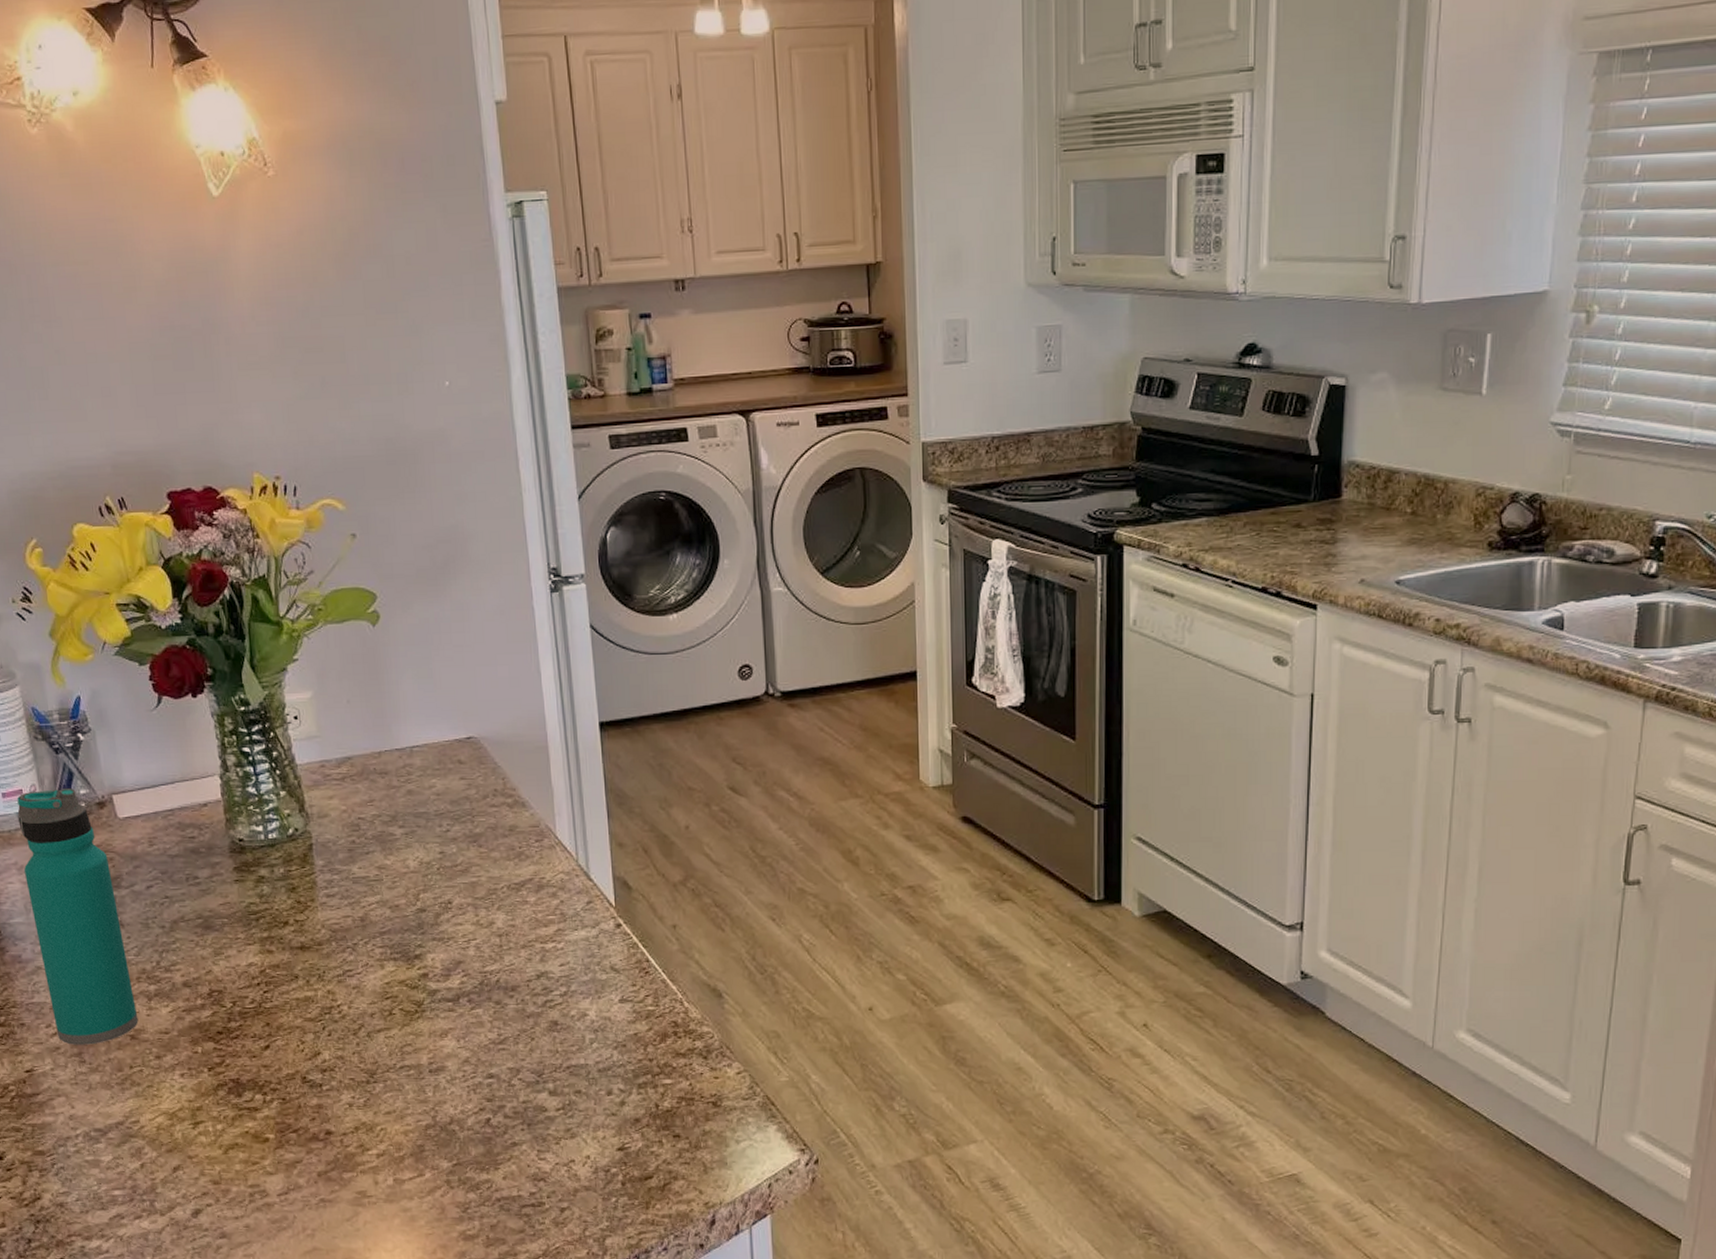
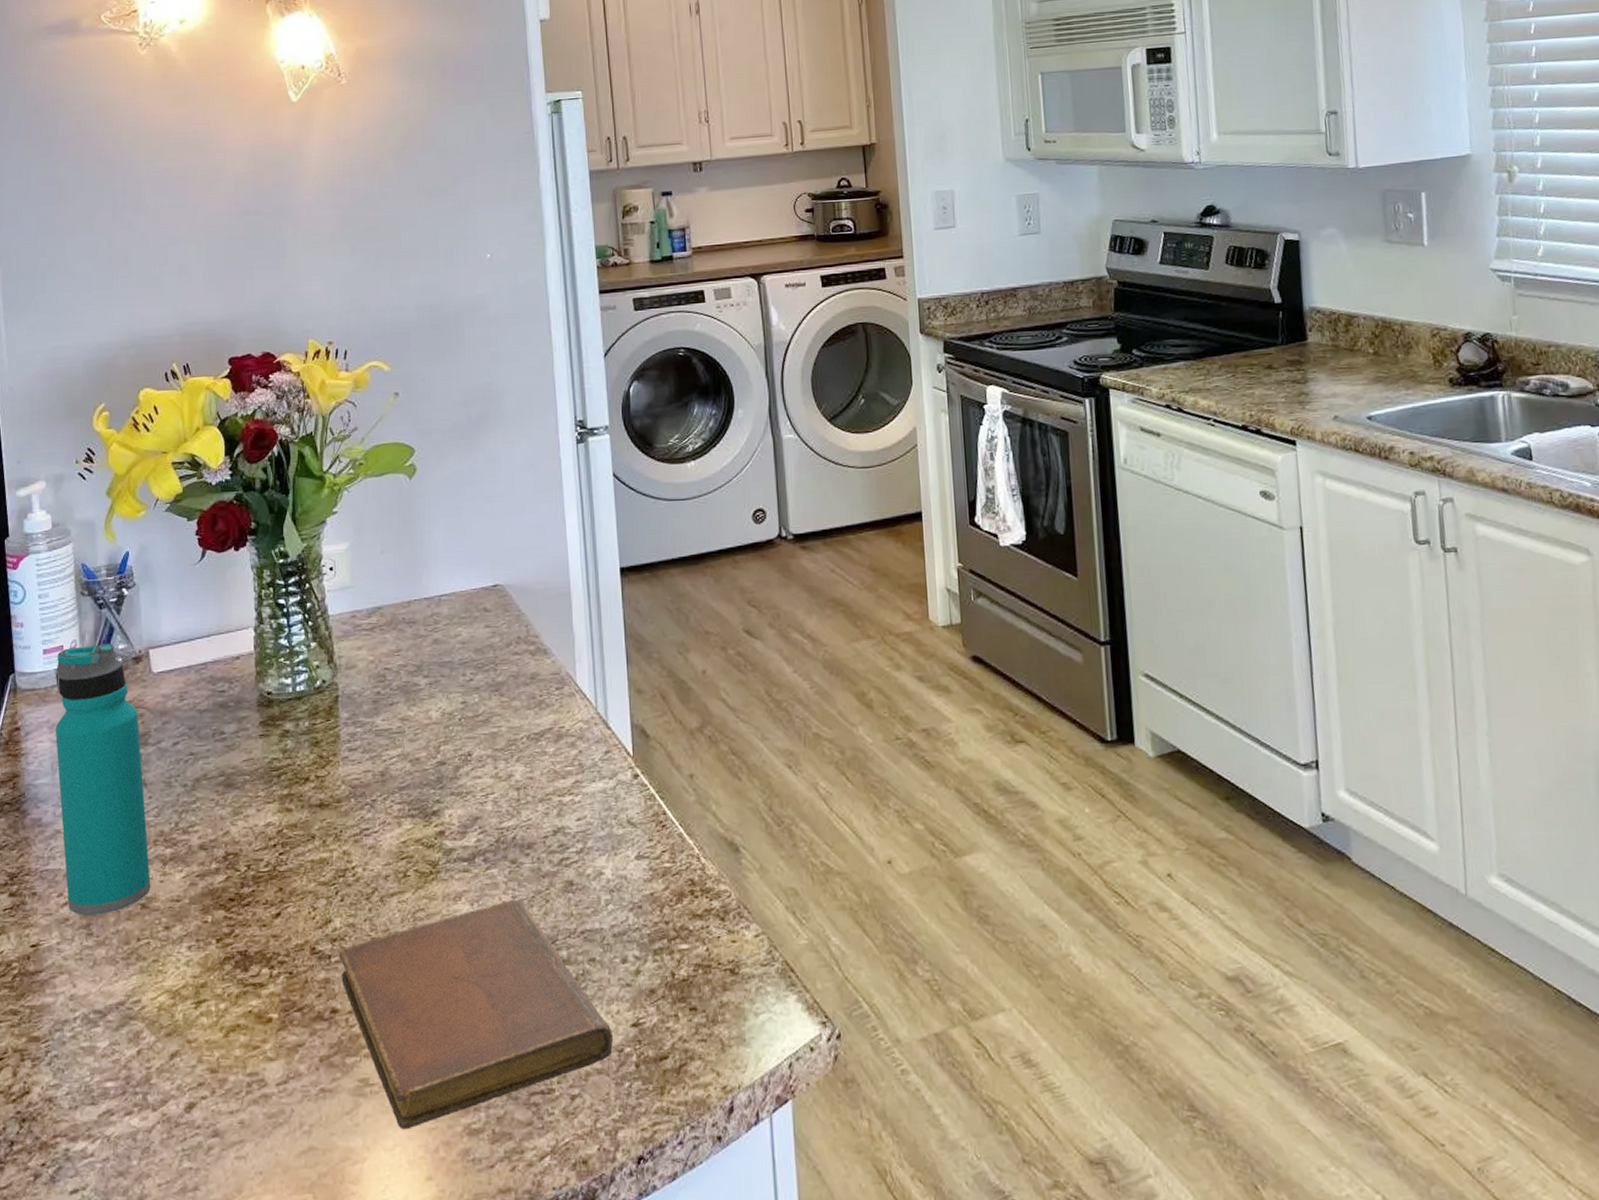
notebook: none [329,1038,600,1235] -> present [338,900,613,1130]

